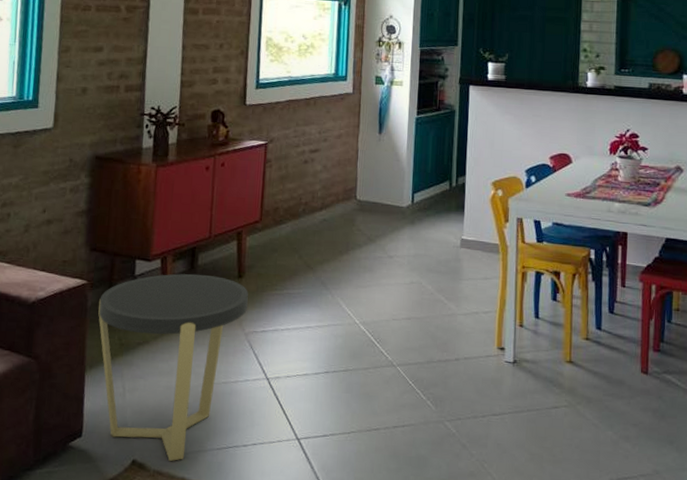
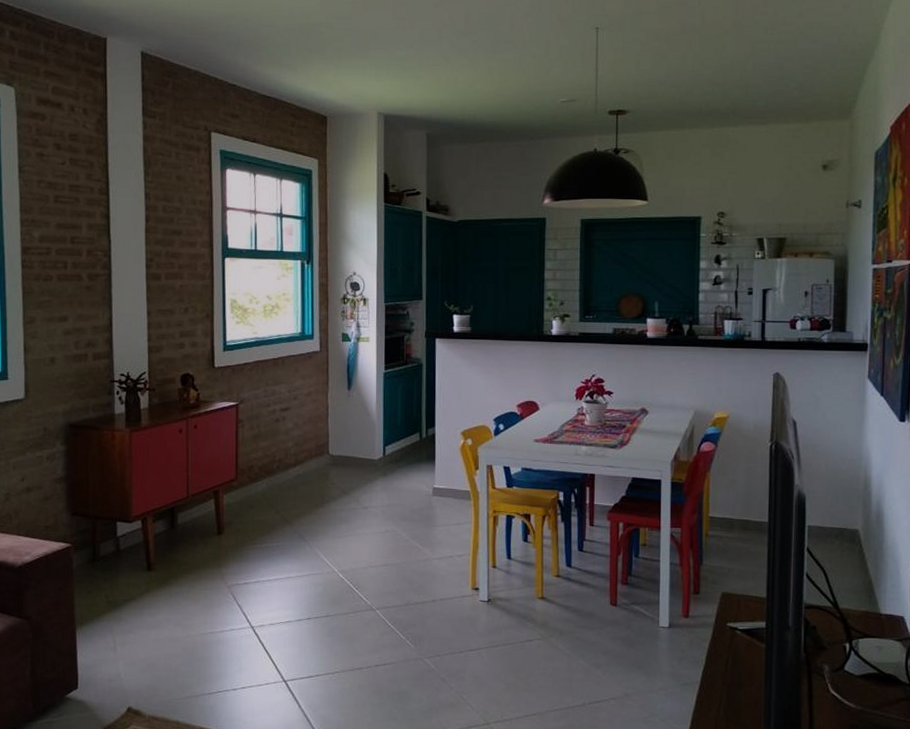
side table: present [98,273,248,462] -> none [84,532,229,708]

